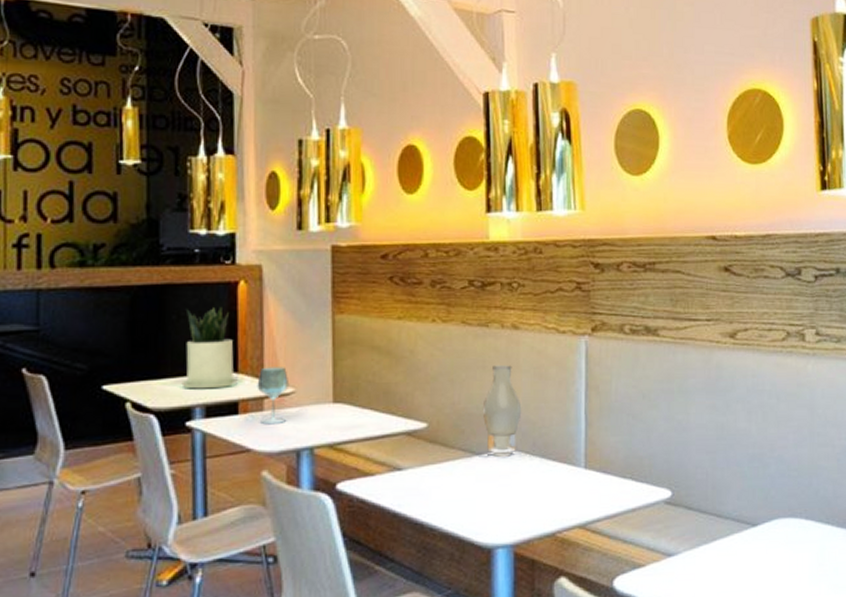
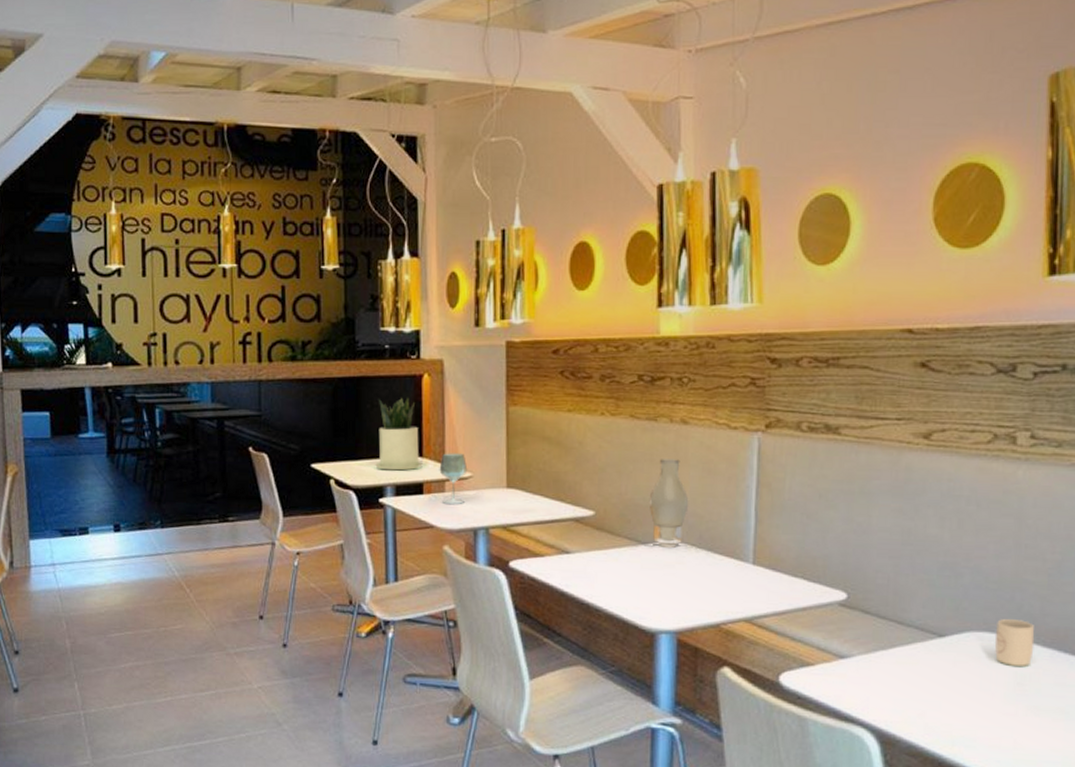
mug: none [798,503,831,548] -> present [994,618,1035,666]

